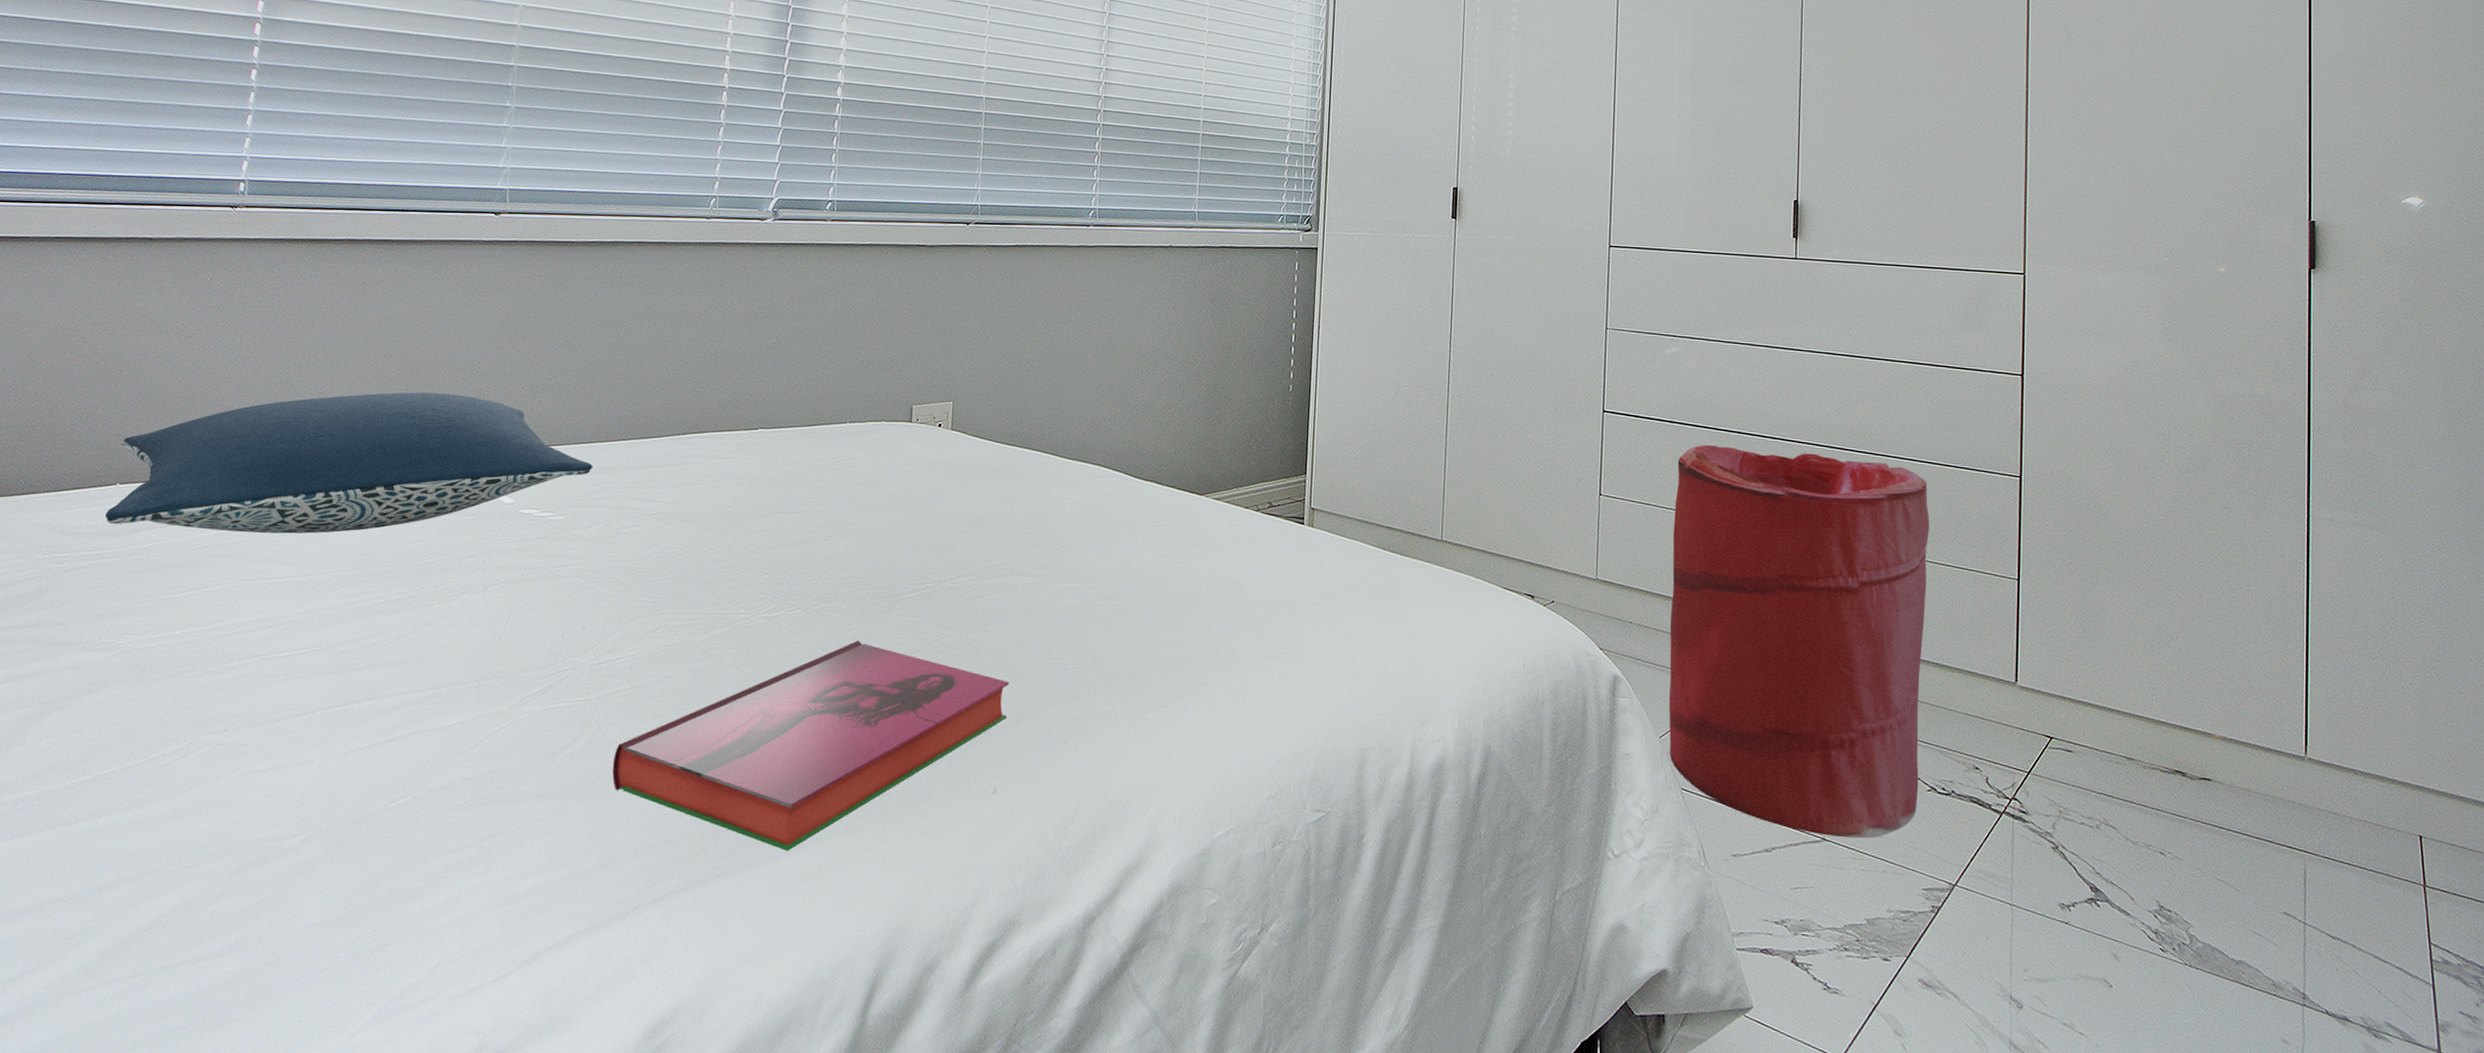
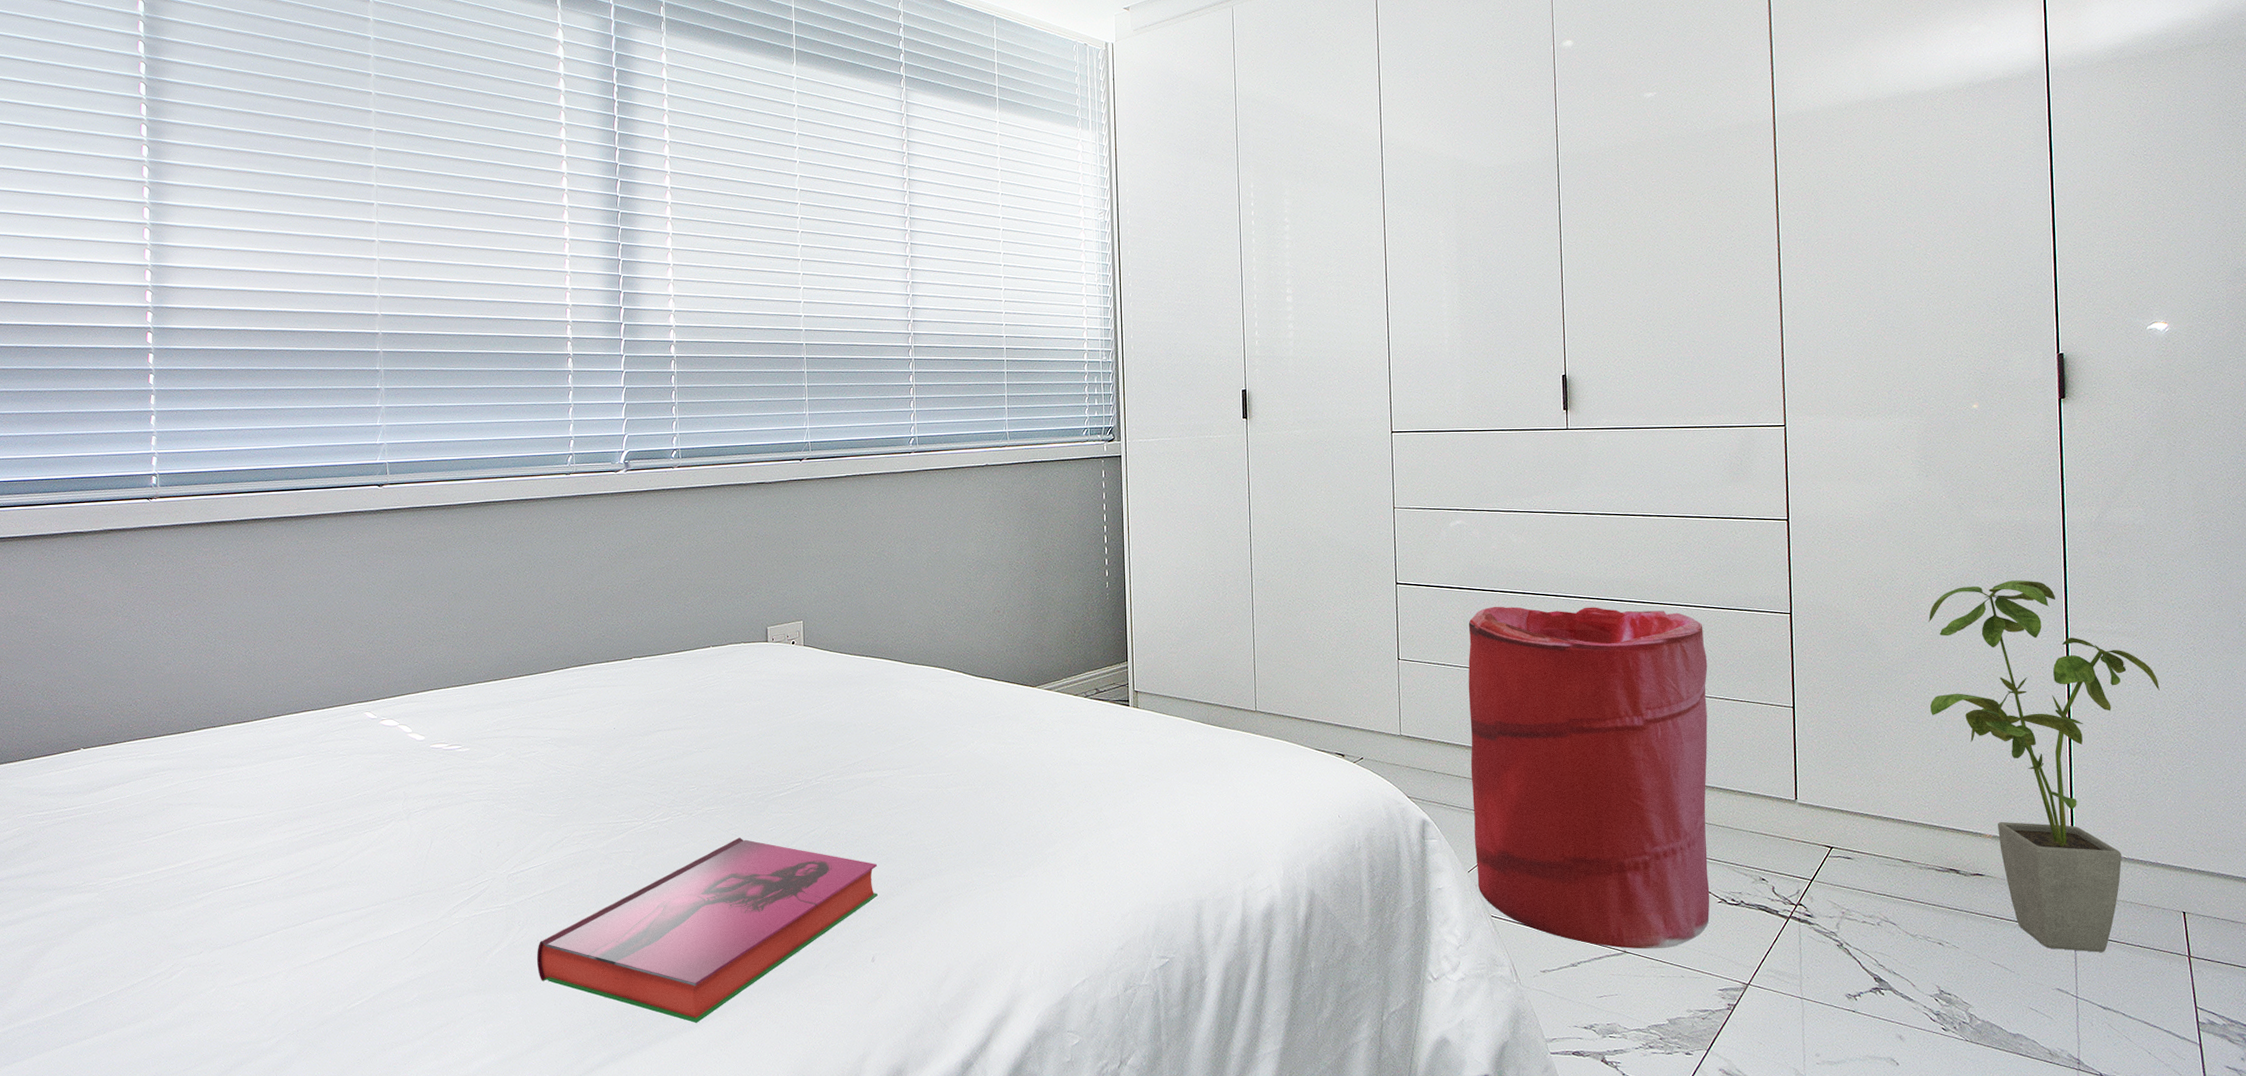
pillow: present [105,392,593,534] -> none [75,648,490,784]
house plant: none [2162,459,2403,875] -> present [1928,580,2160,952]

